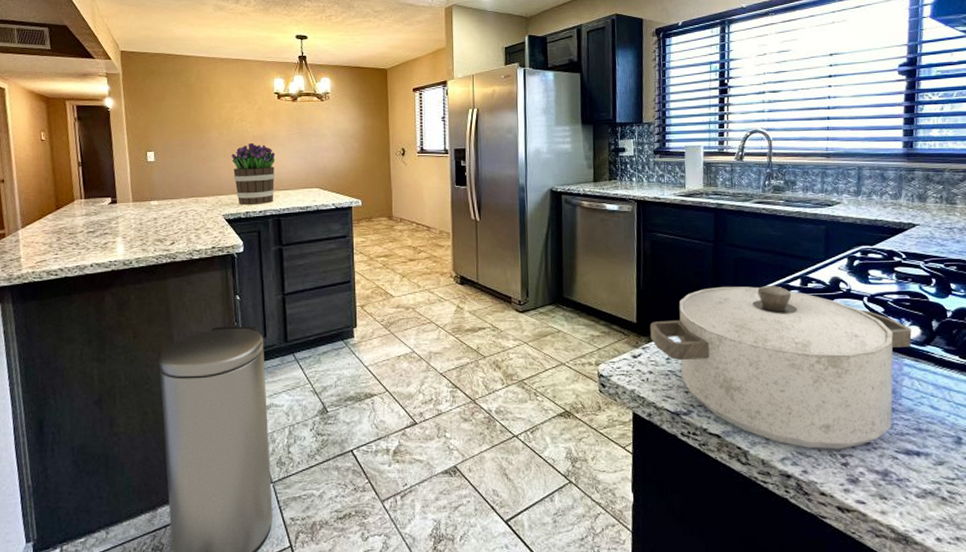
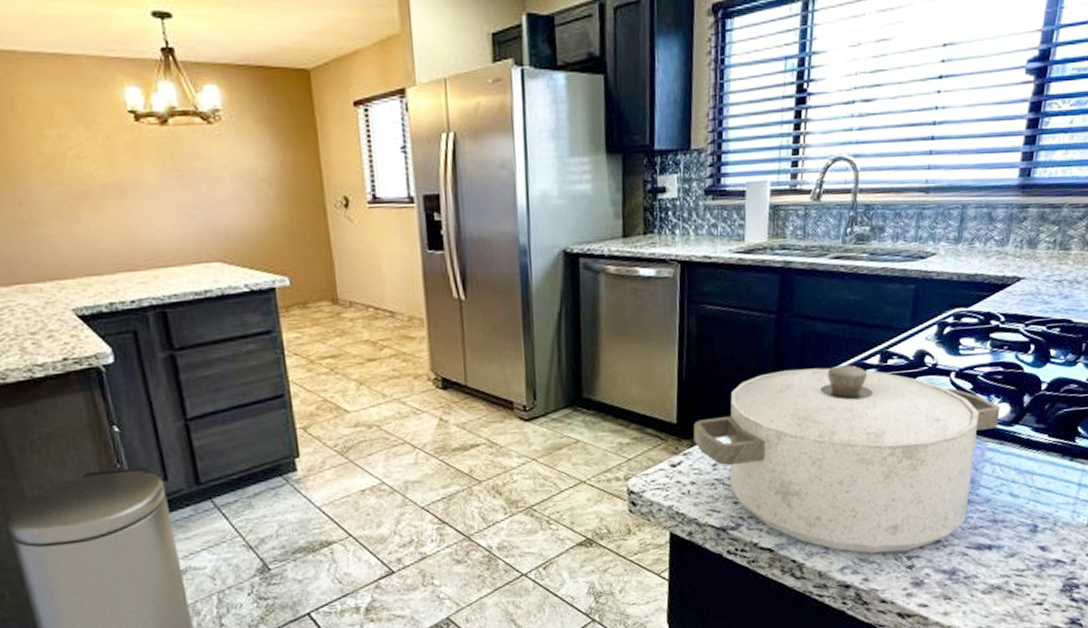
bouquet: present [231,142,276,206] -> none [71,193,152,294]

